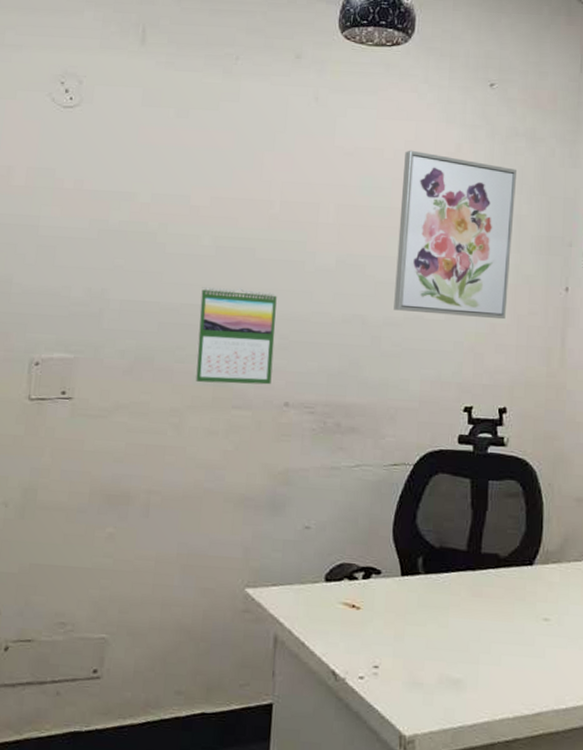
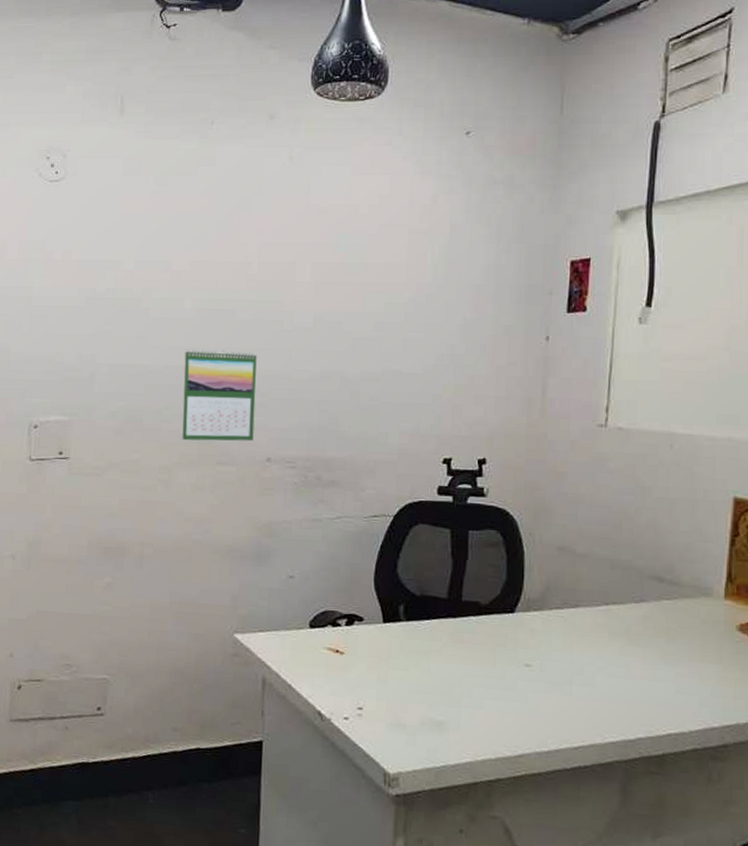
wall art: present [394,150,518,320] -> none [371,204,495,371]

